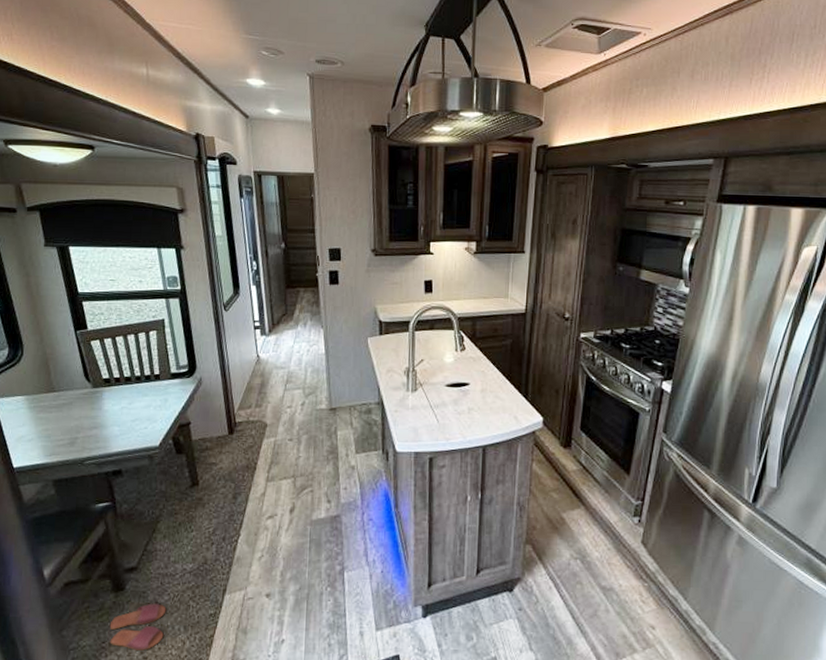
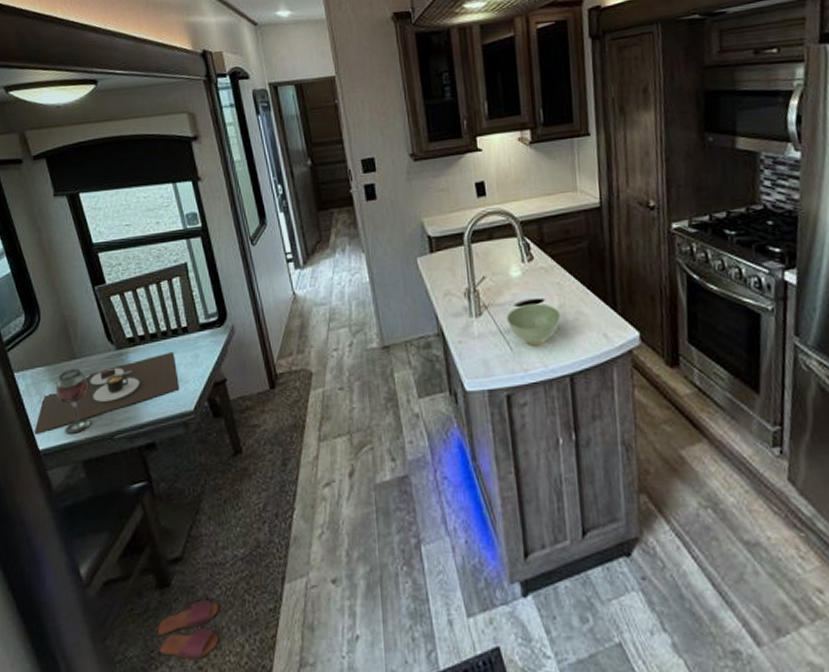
place setting: none [9,395,148,455] -> present [34,352,179,436]
wineglass: none [33,400,64,457] -> present [56,368,91,434]
bowl: none [437,386,481,421] -> present [507,303,561,346]

